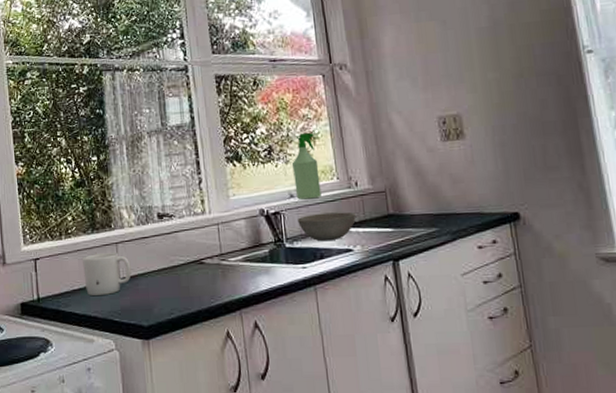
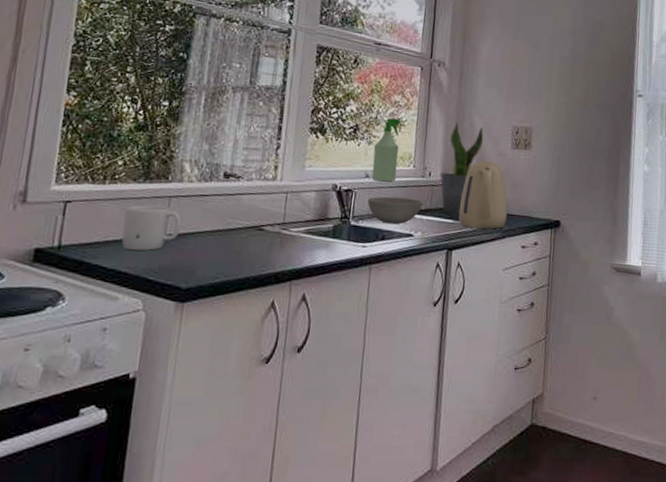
potted plant: none [367,123,408,222] -> present [440,122,484,214]
kettle: none [395,158,453,234] -> present [458,160,508,230]

